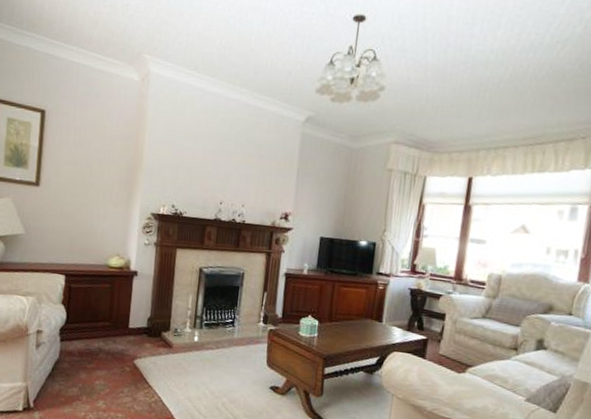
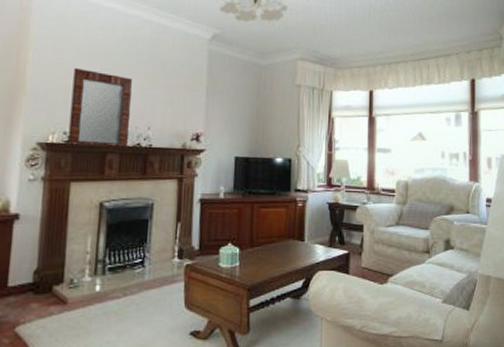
home mirror: none [175,148,230,223] -> present [68,67,133,149]

